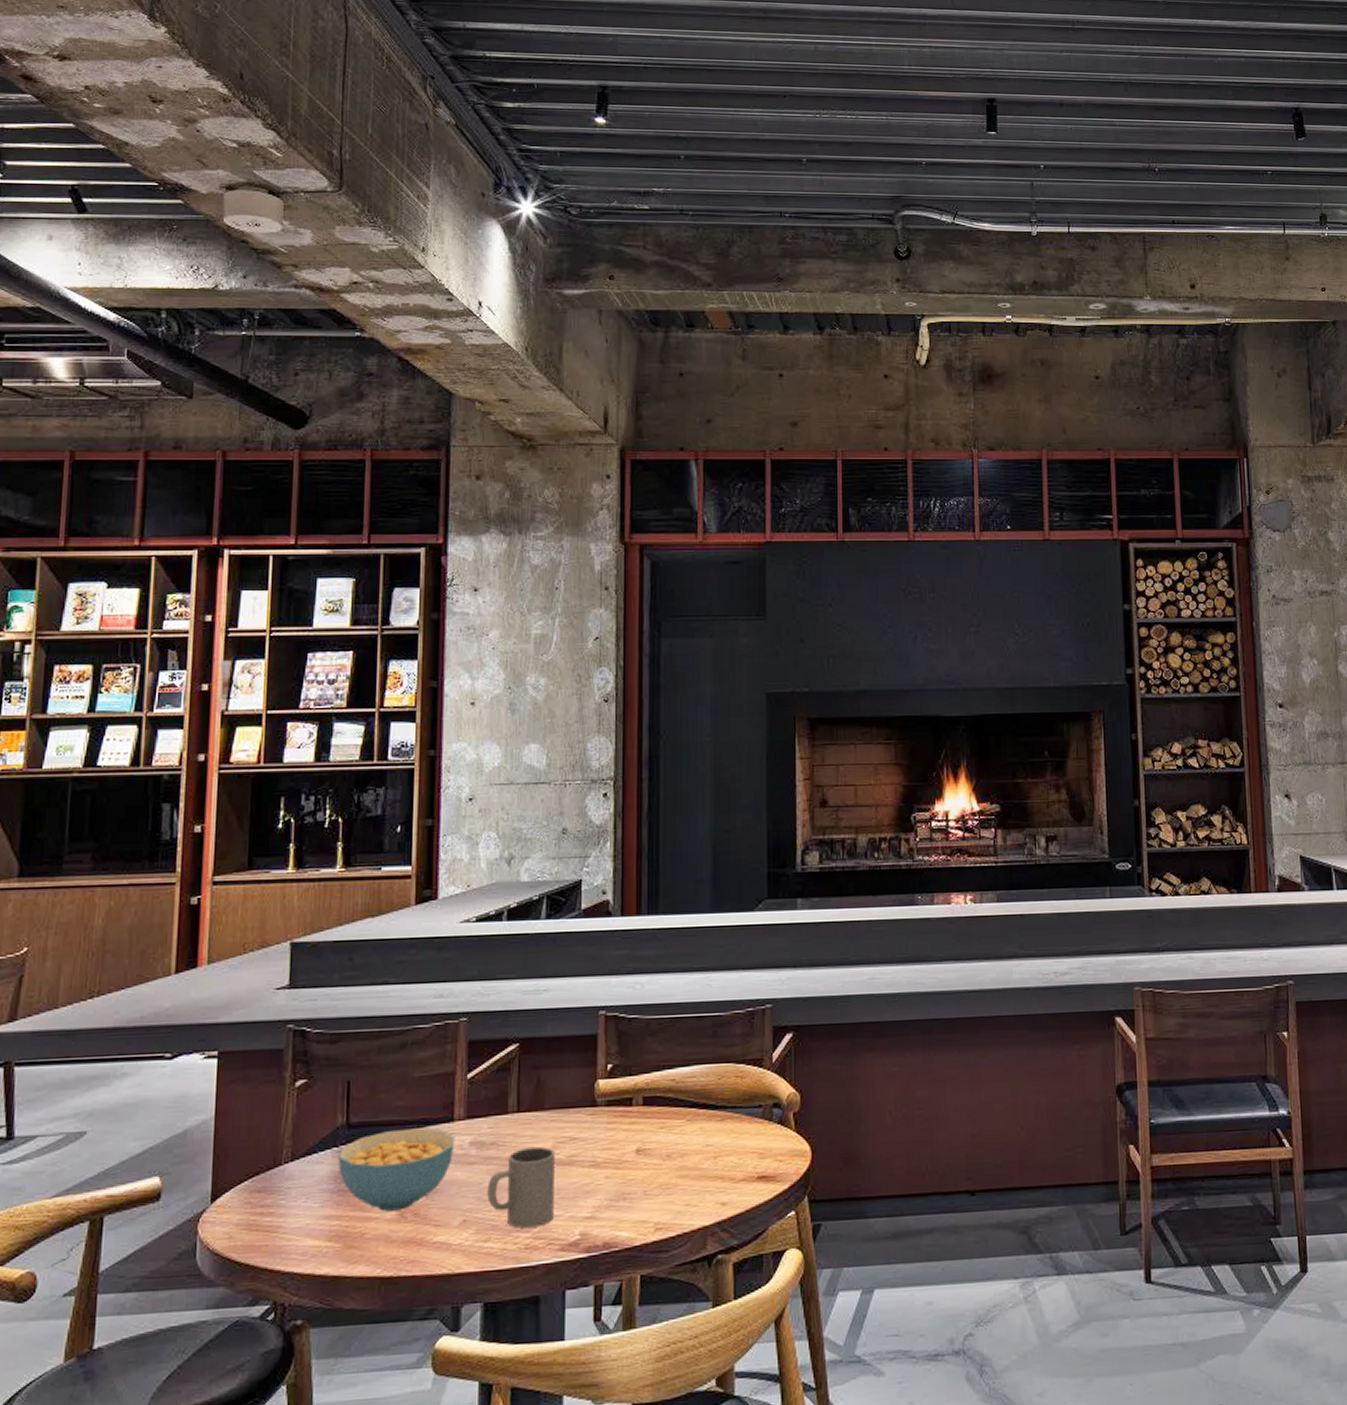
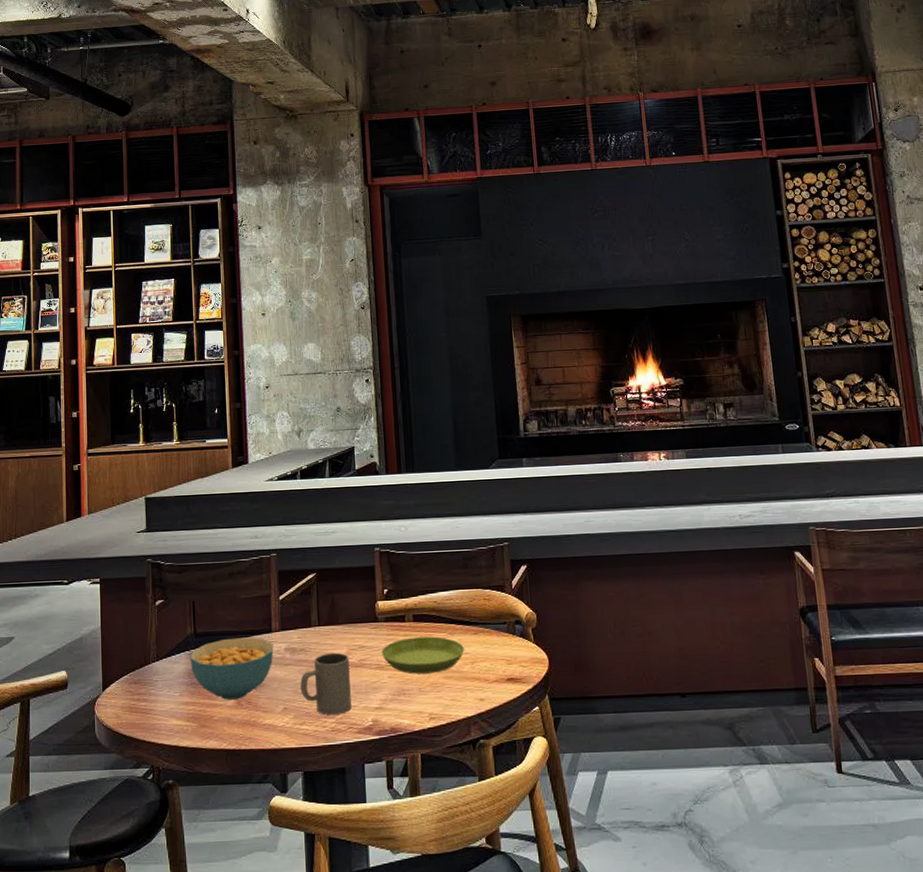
saucer: none [599,1124,706,1173] -> present [382,636,464,674]

